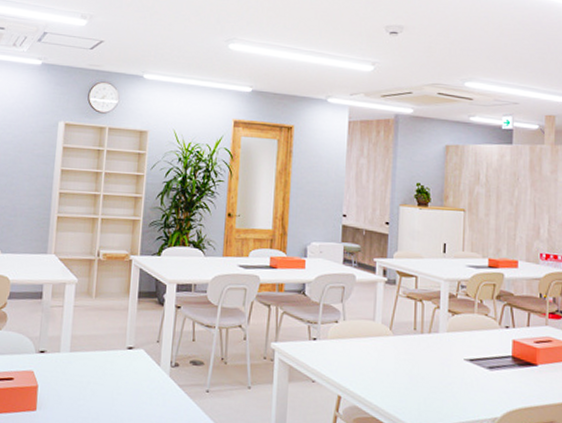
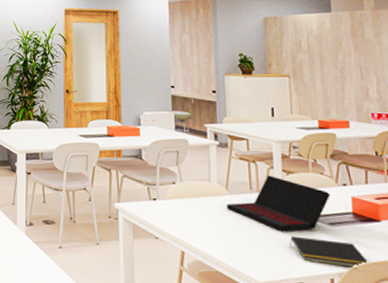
laptop: none [389,316,493,376] -> present [227,175,331,232]
notepad: none [448,379,523,413] -> present [290,235,370,267]

